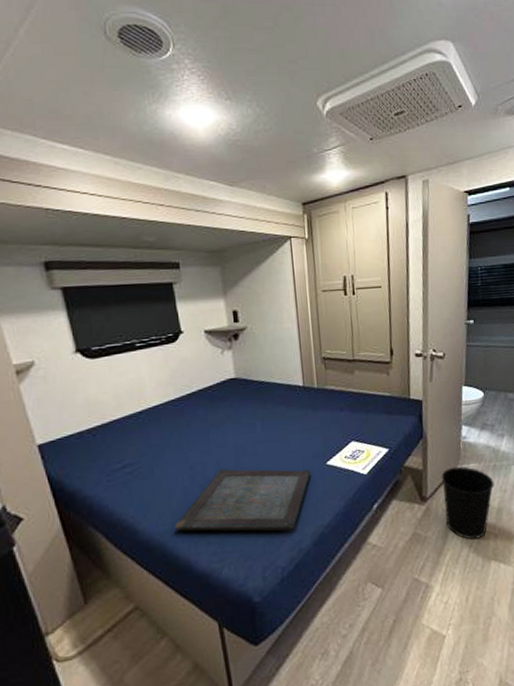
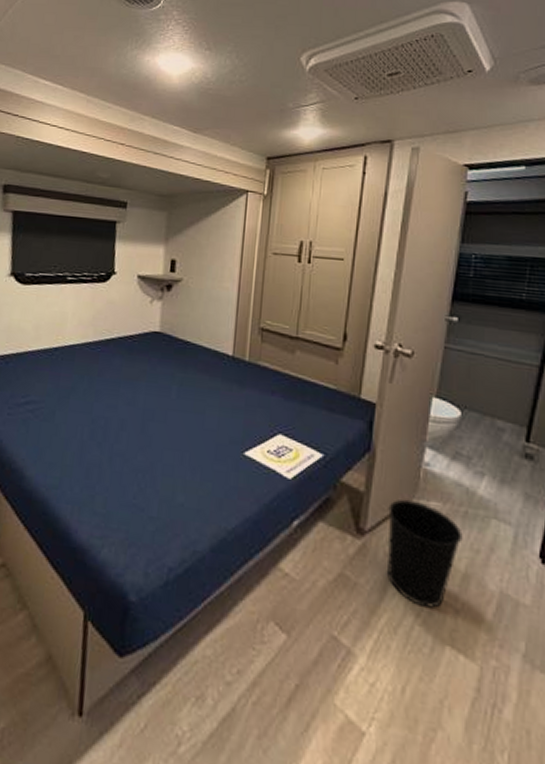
serving tray: present [174,468,311,532] -> none [62,430,224,525]

